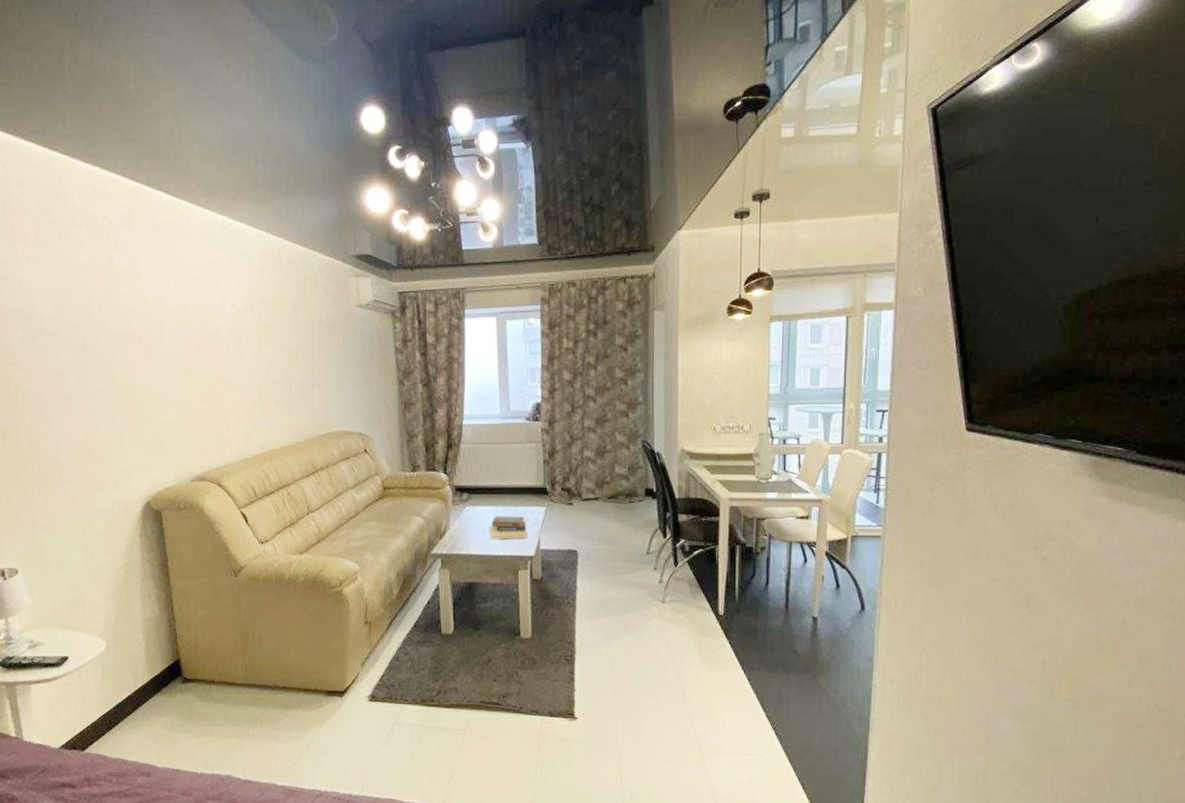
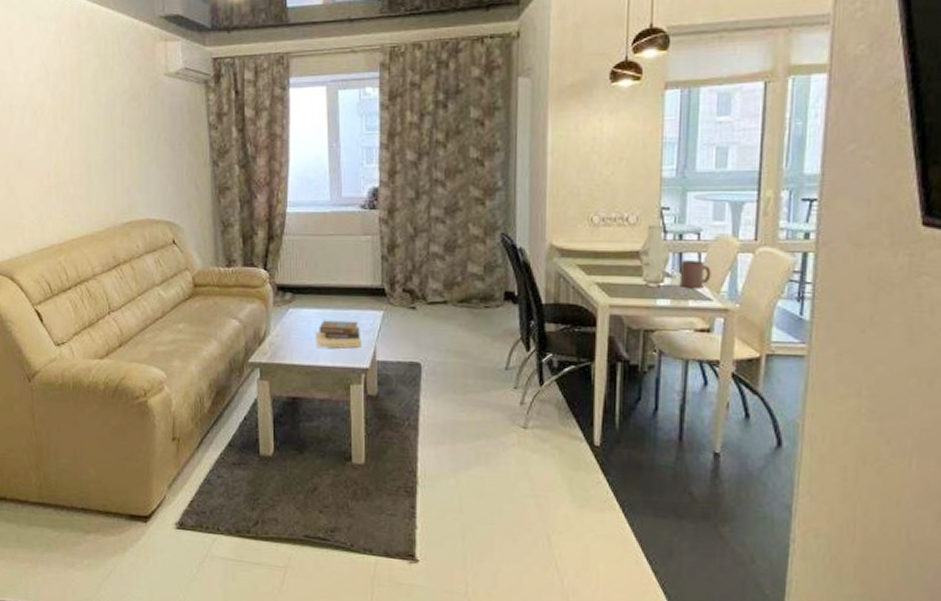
cup: none [784,461,808,484] -> present [679,260,711,289]

